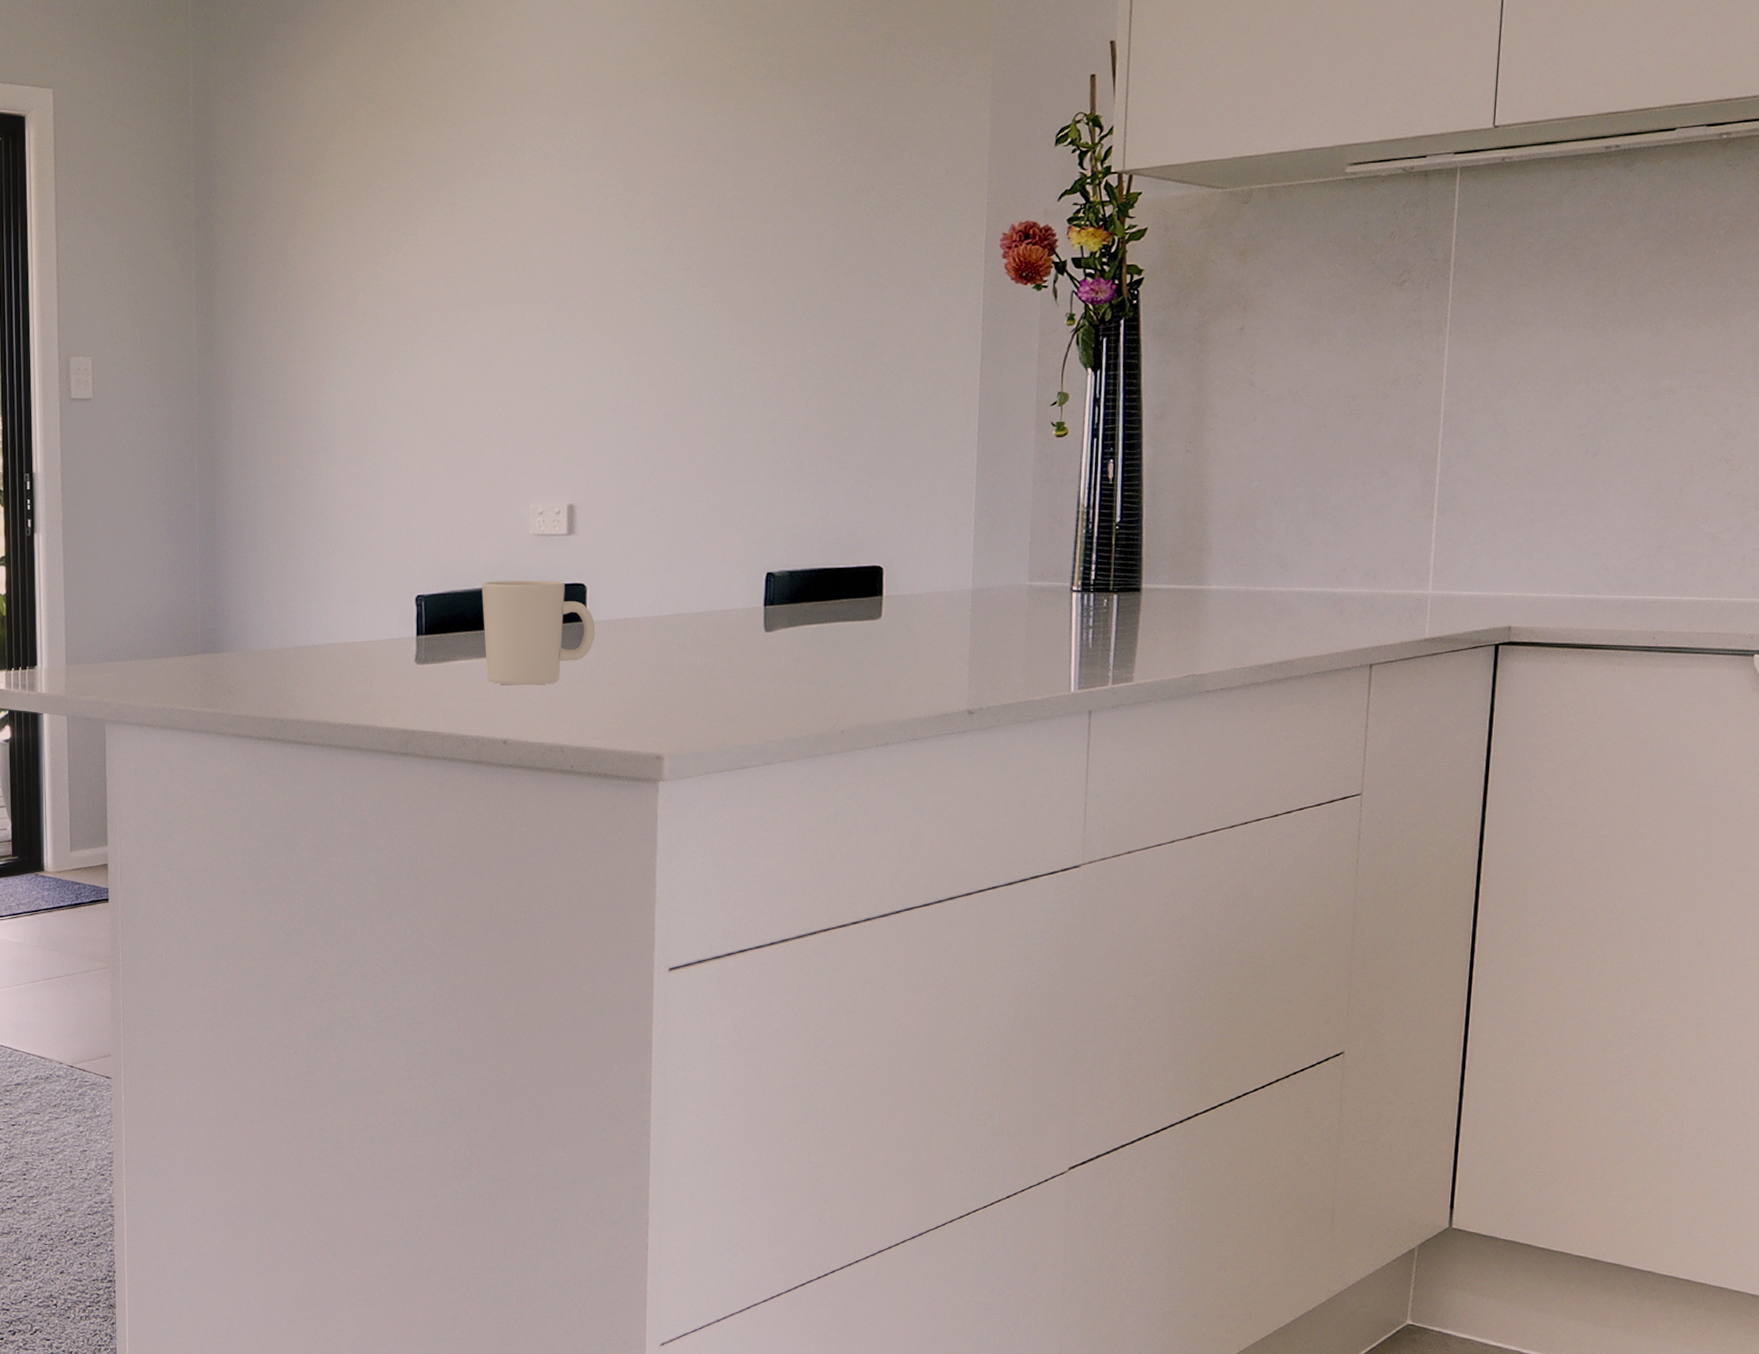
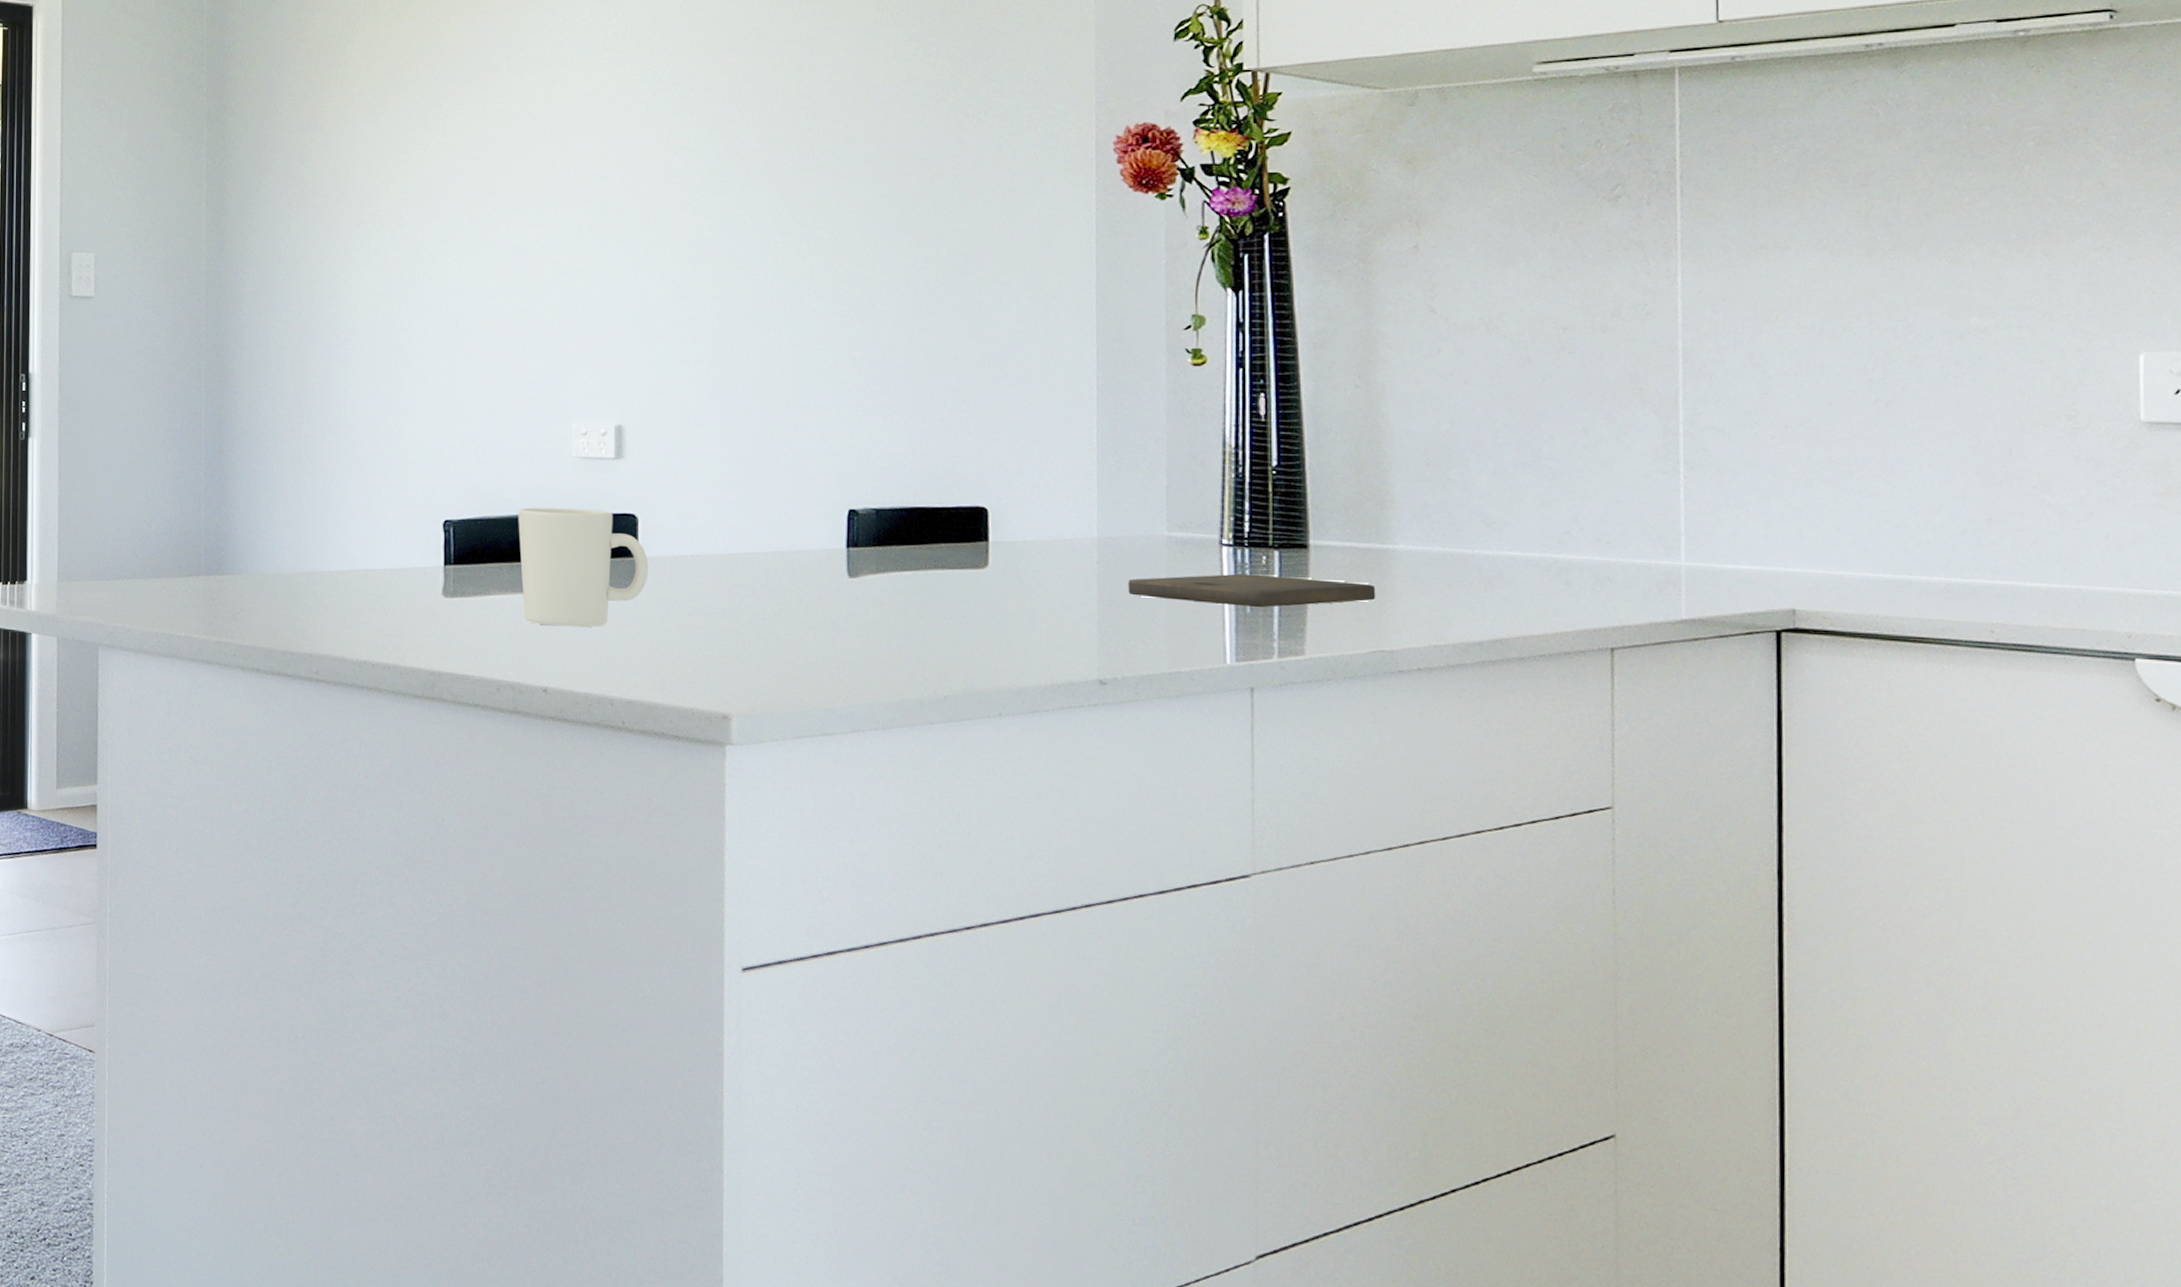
cutting board: none [995,615,1192,642] -> present [1128,573,1376,607]

